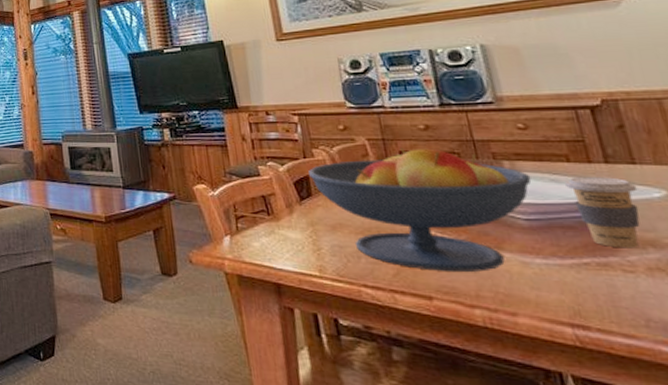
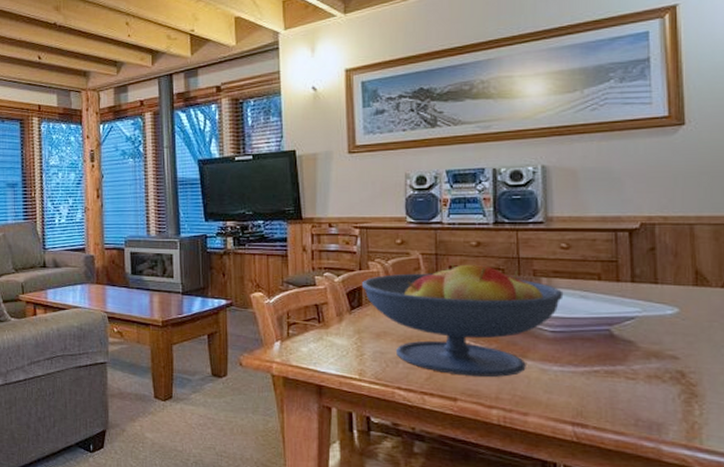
coffee cup: present [565,177,640,248] -> none [593,295,654,359]

